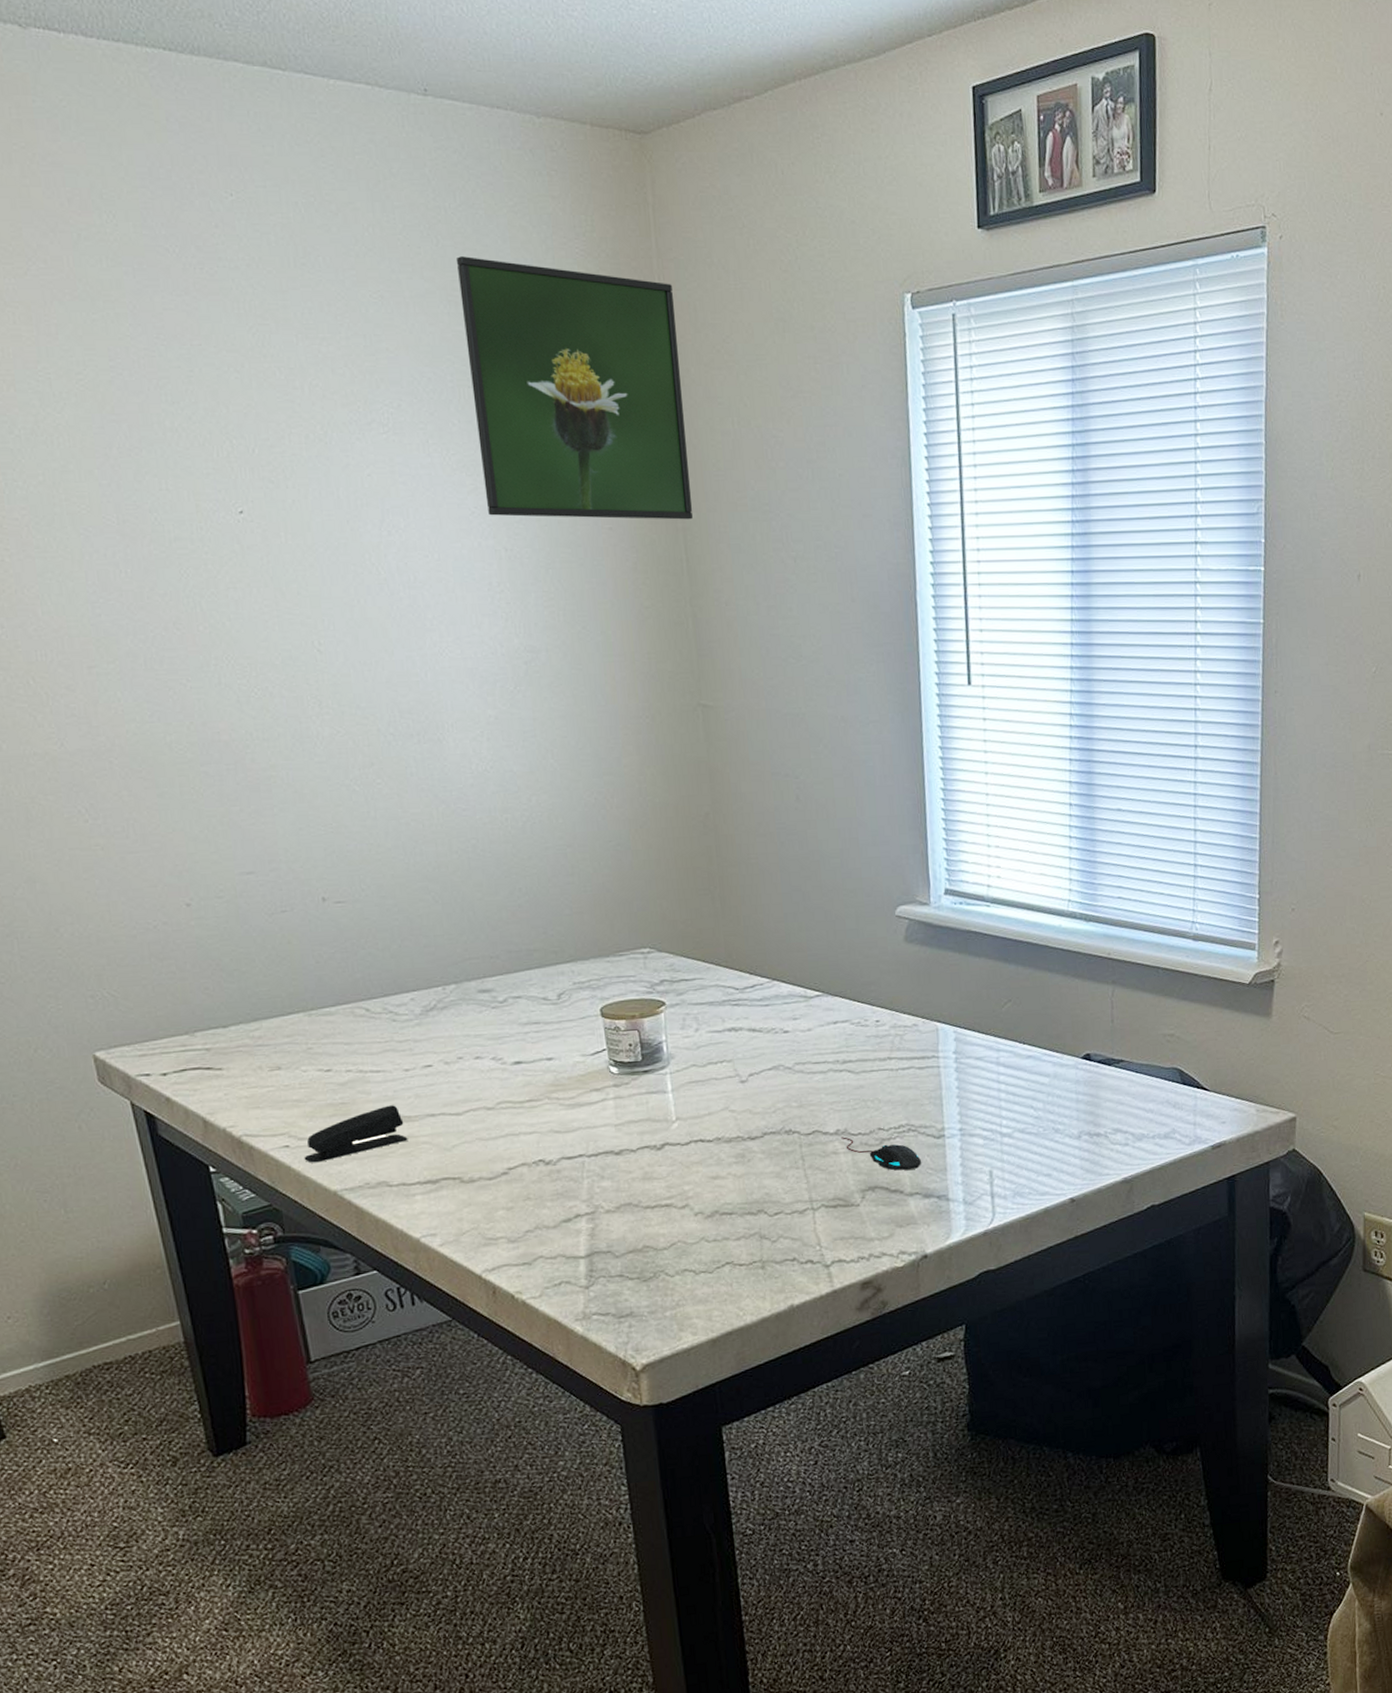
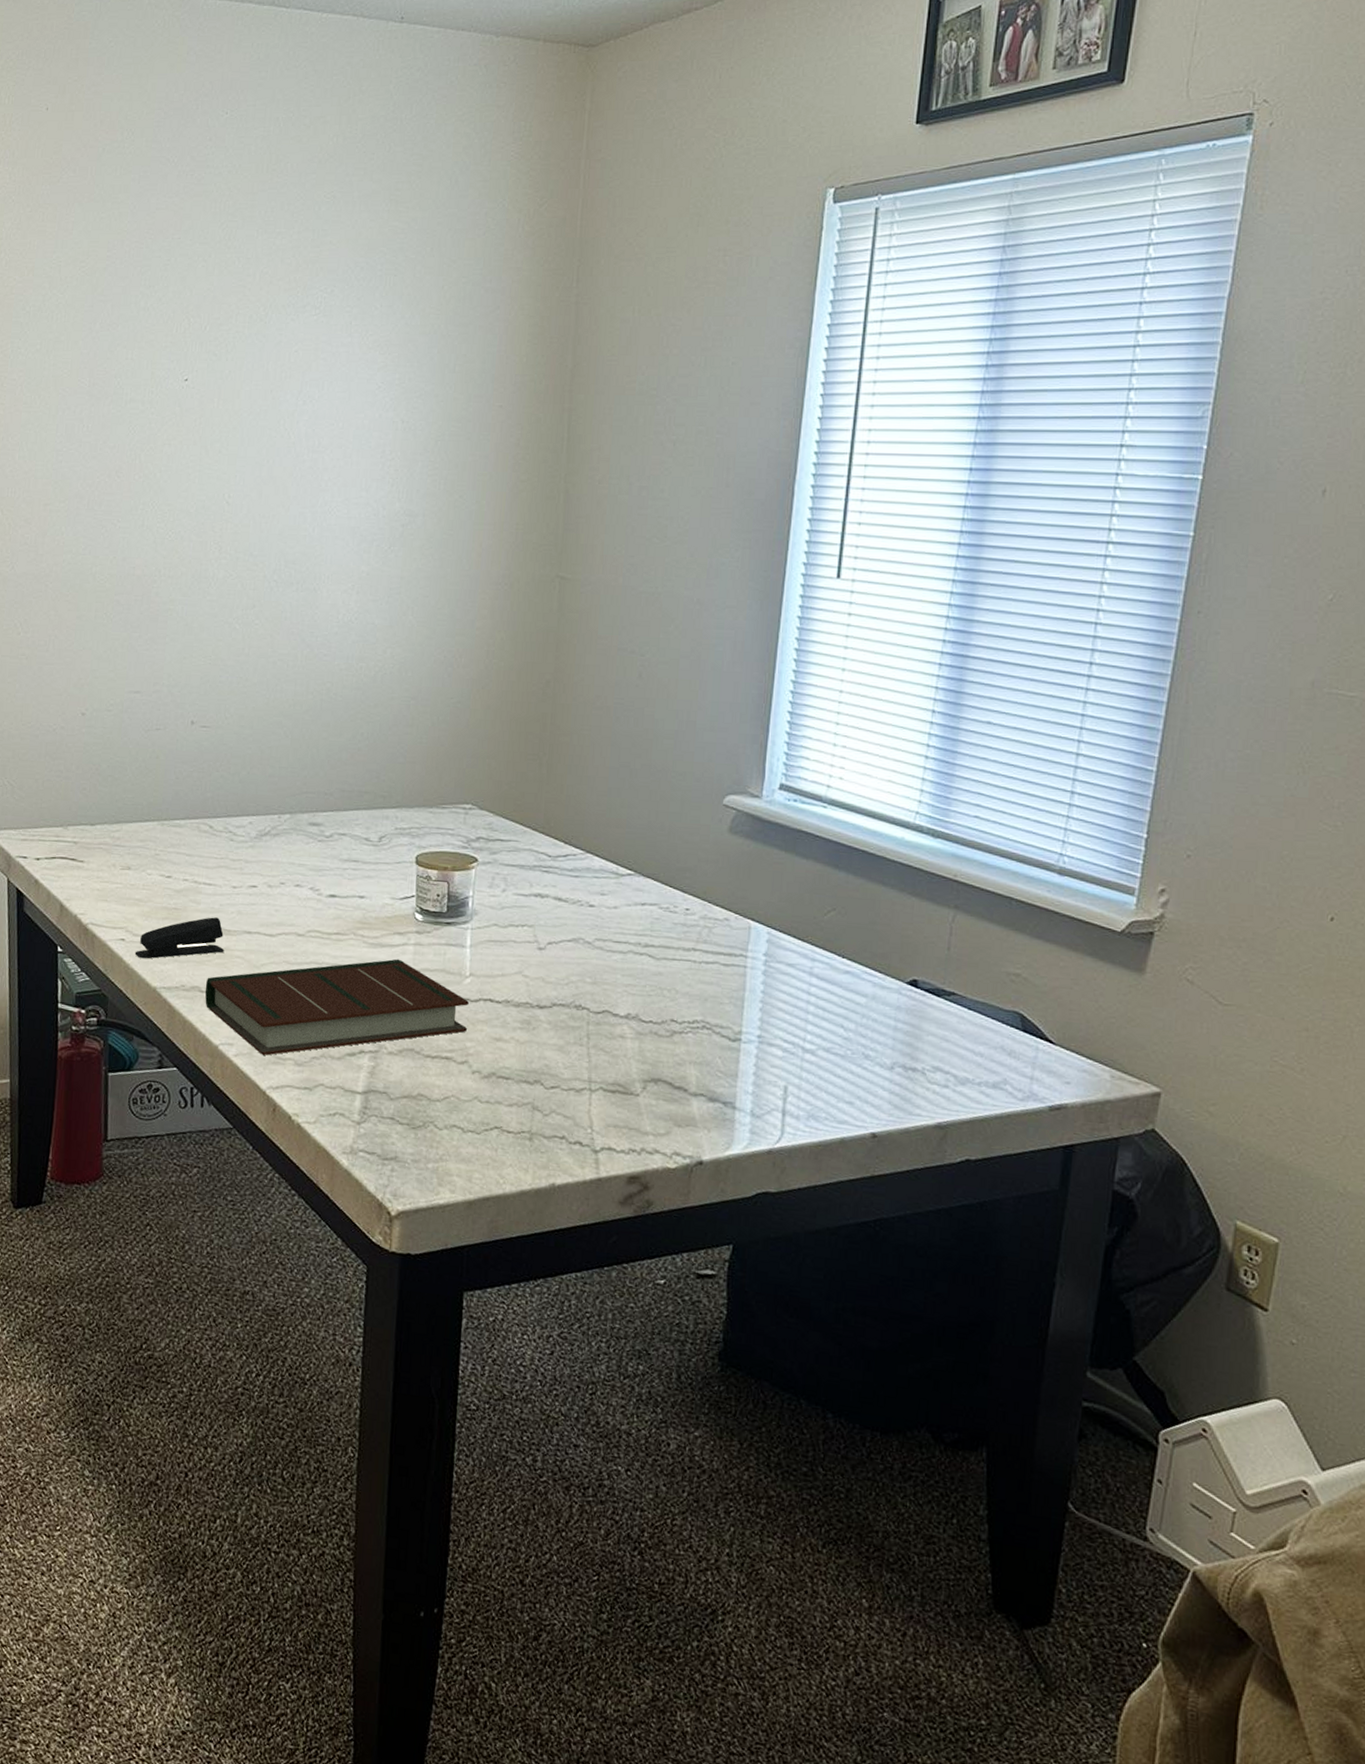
book: none [392,1115,682,1239] -> present [205,959,469,1056]
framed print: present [456,256,693,520] -> none [393,161,595,401]
mouse: present [841,1137,922,1171] -> none [631,1021,712,1069]

